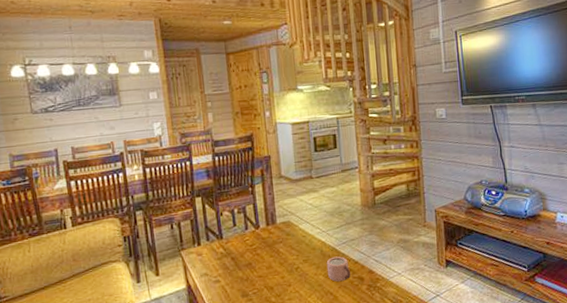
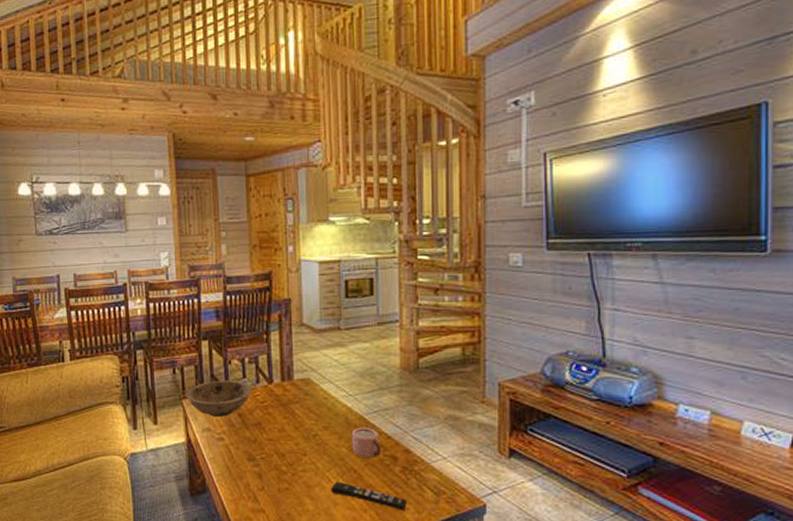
bowl: none [184,229,242,263] -> present [187,380,251,418]

